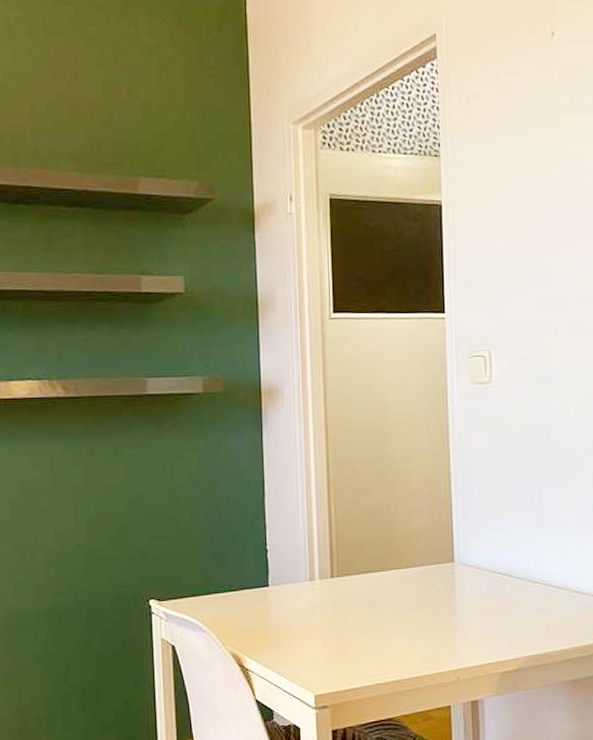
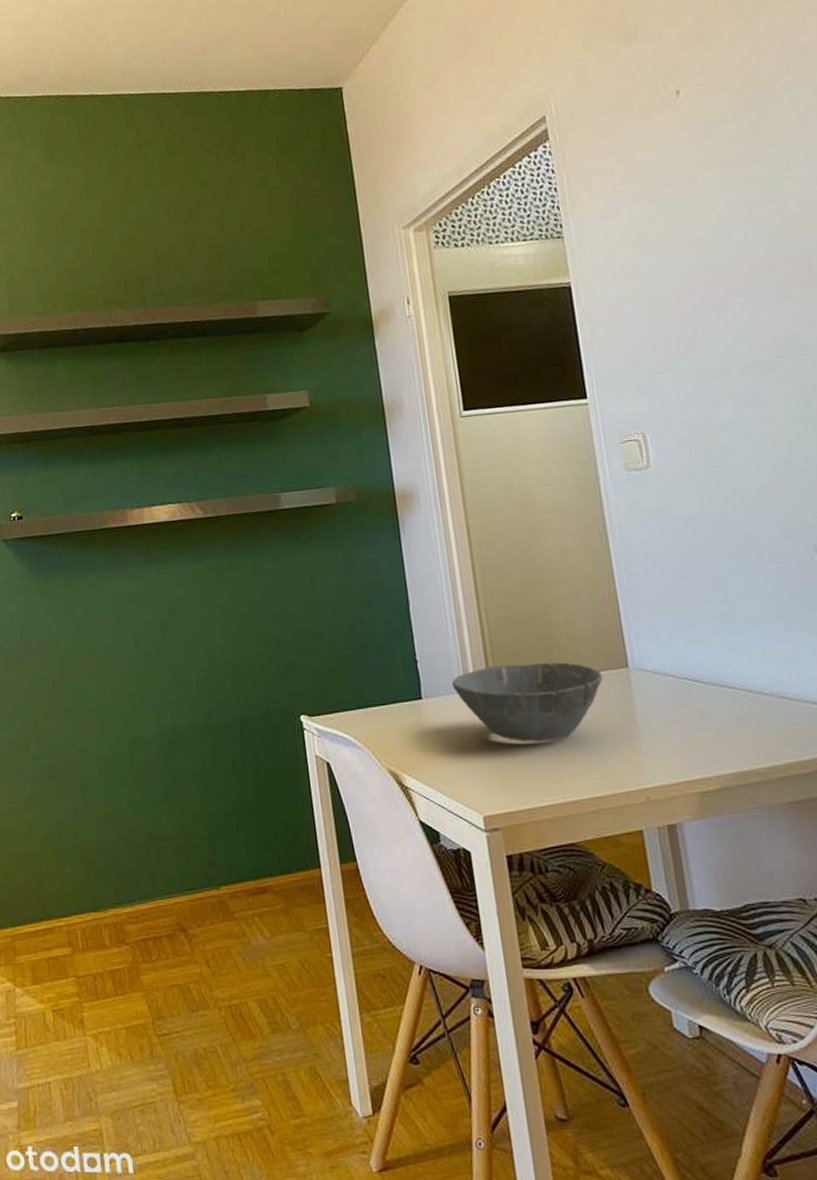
bowl: none [298,555,432,628] -> present [452,662,603,742]

